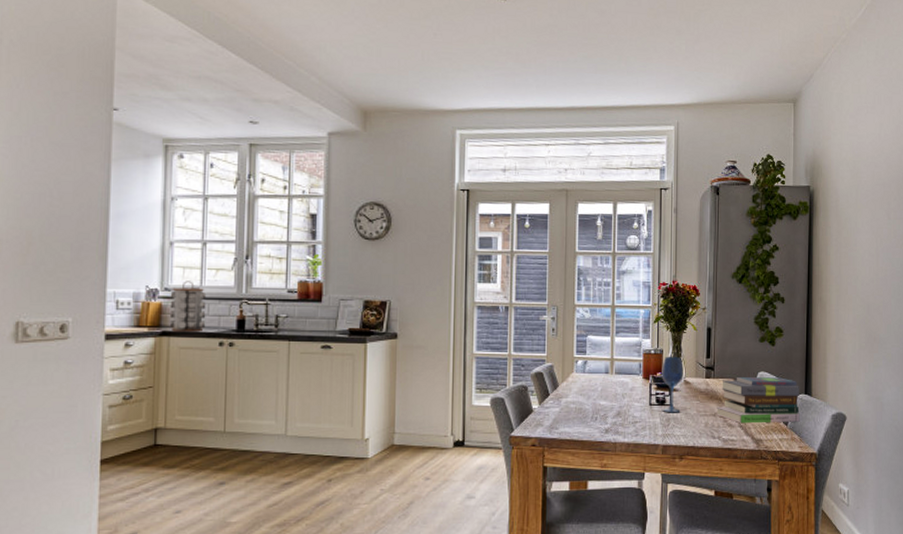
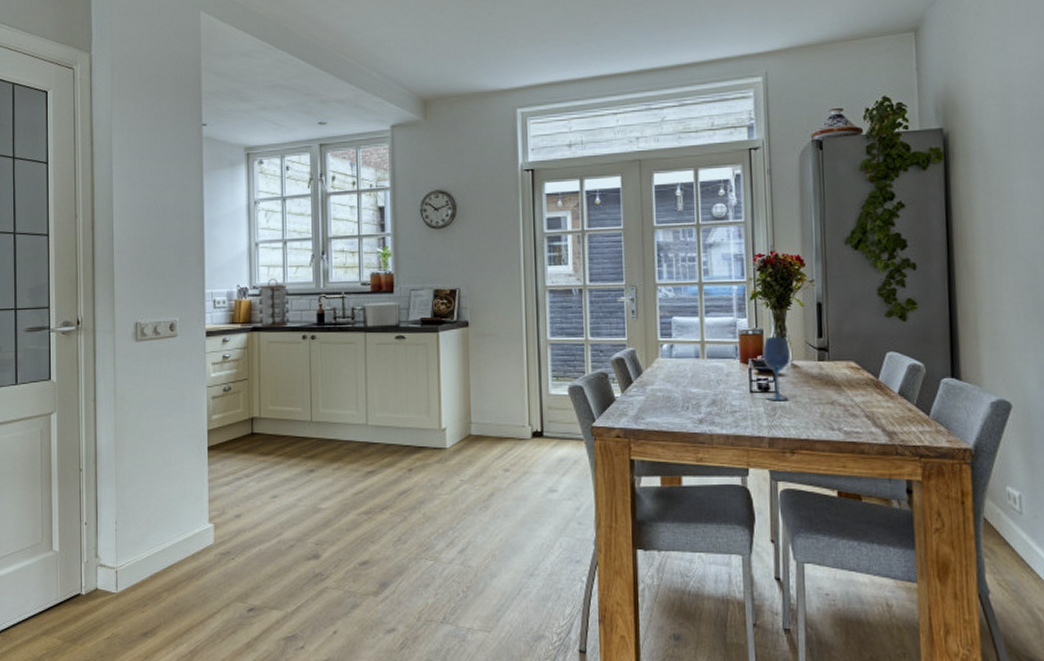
toaster: none [285,311,329,339] -> present [360,302,401,330]
books: present [716,376,800,424] -> none [834,358,946,413]

